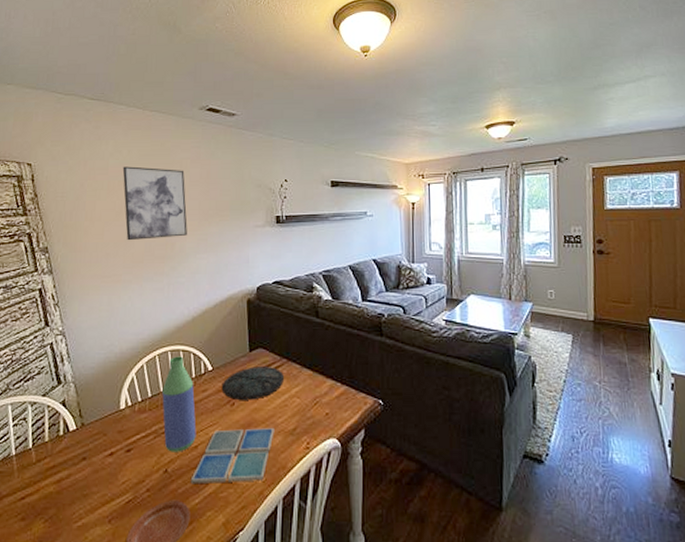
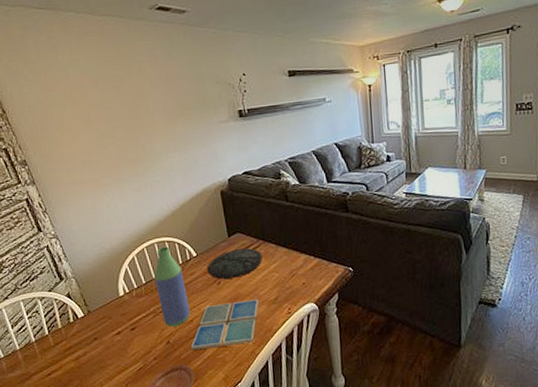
wall art: present [122,166,187,241] -> none [82,73,156,147]

